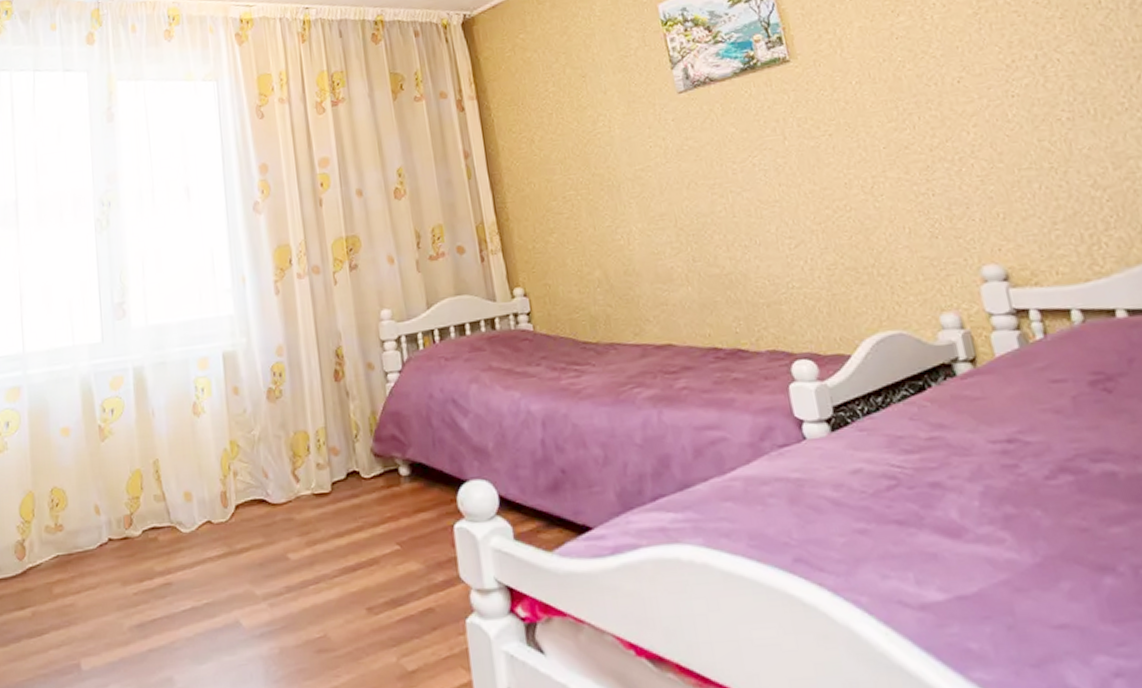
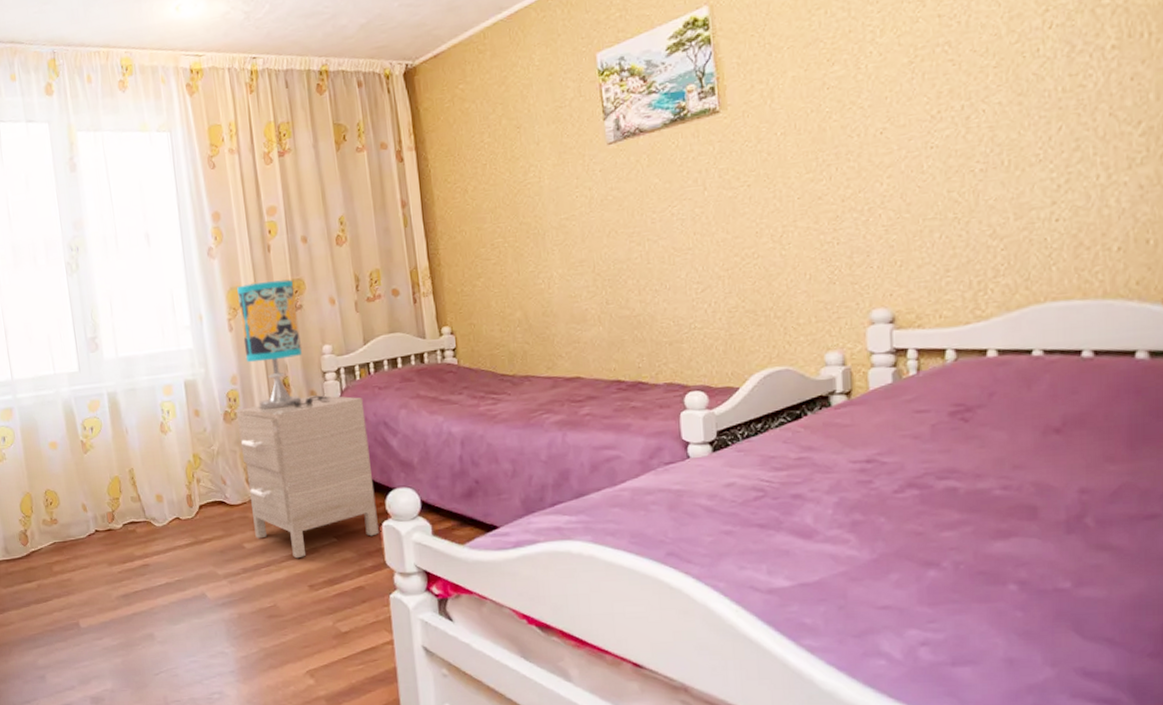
nightstand: none [283,368,450,573] -> present [237,395,379,559]
table lamp: none [285,236,390,386] -> present [237,279,330,410]

